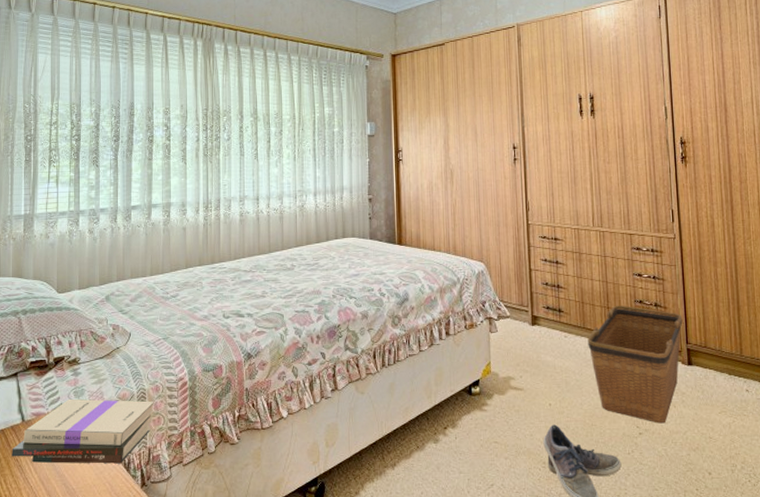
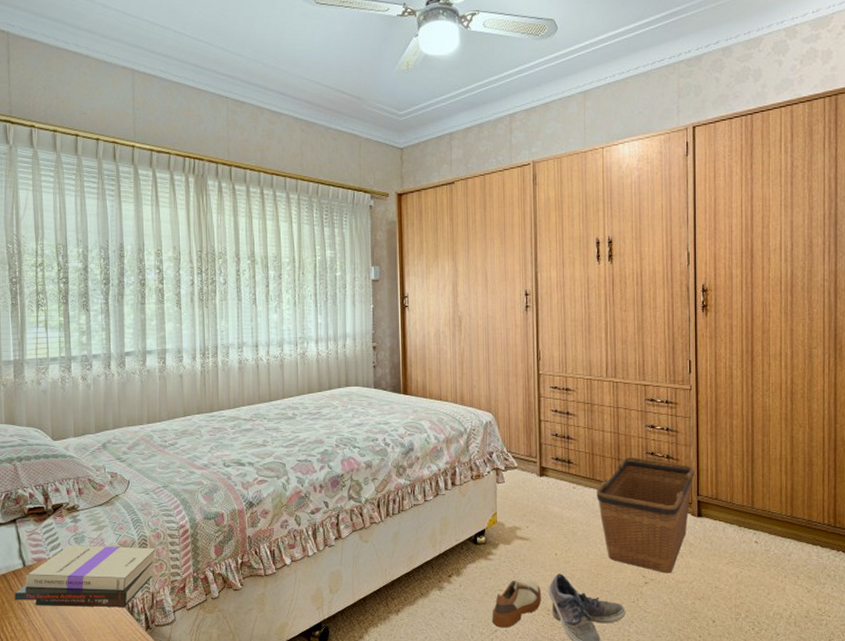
shoe: none [488,431,536,482] -> present [492,579,541,628]

